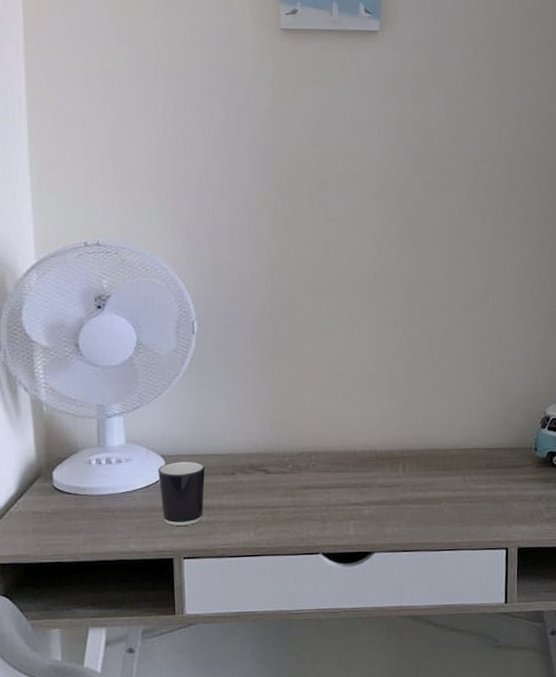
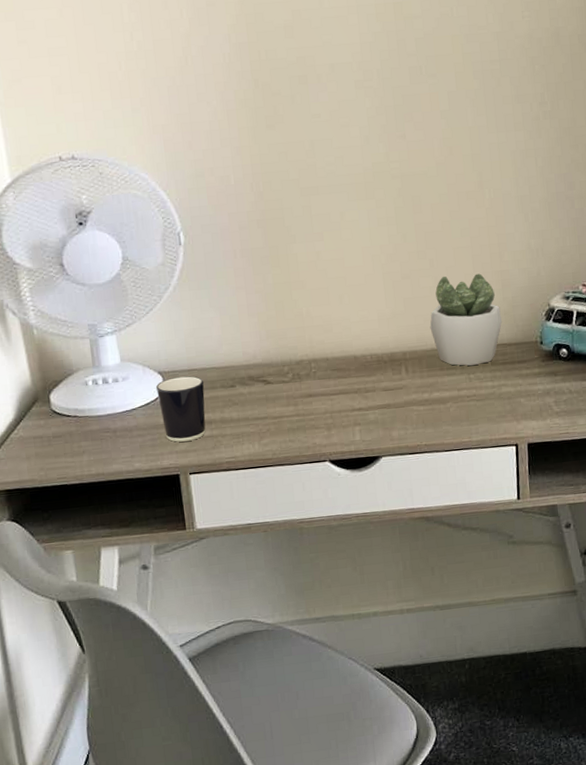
succulent plant: none [429,379,499,468] -> present [430,273,503,366]

